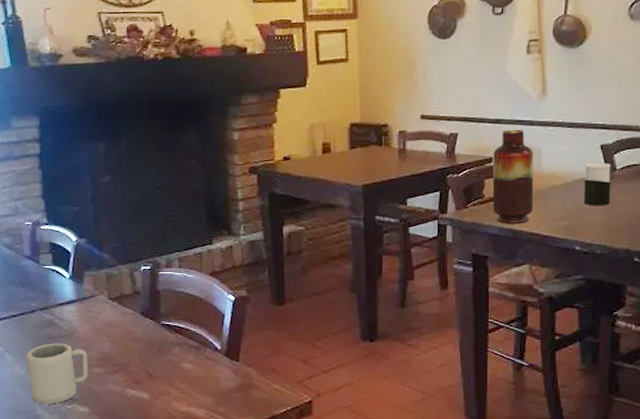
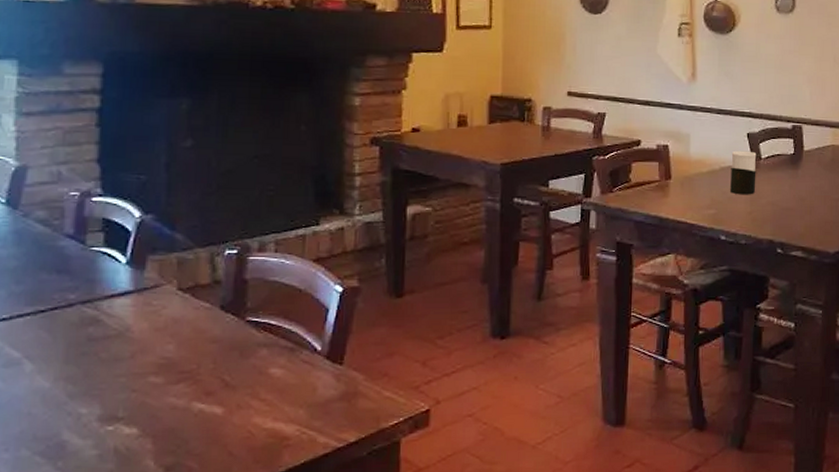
cup: present [26,343,89,404] -> none [54,346,143,426]
vase: present [493,129,534,224] -> none [640,112,682,211]

